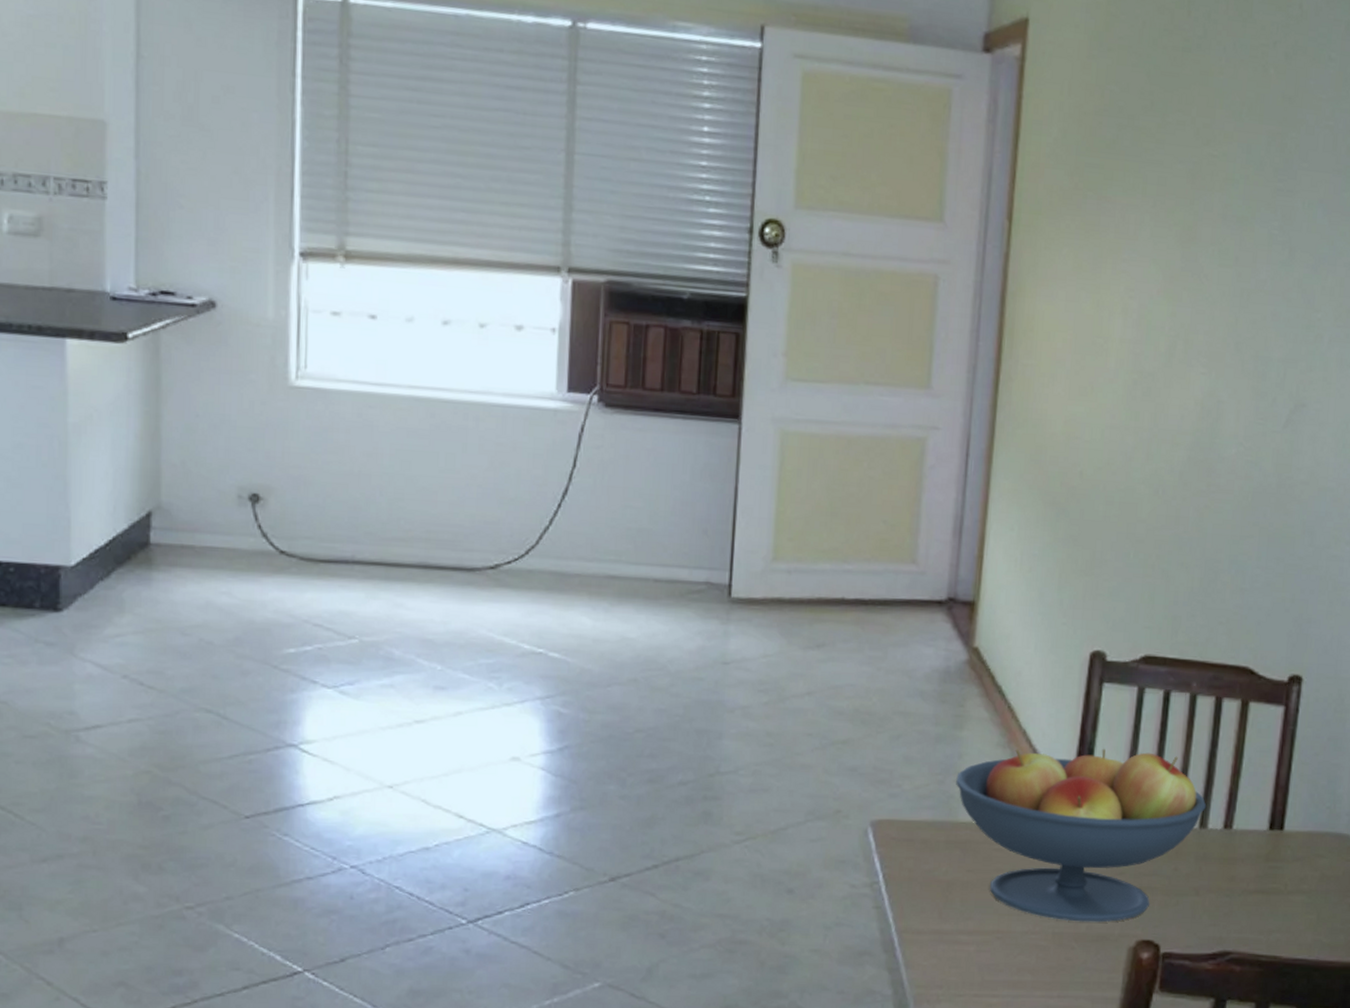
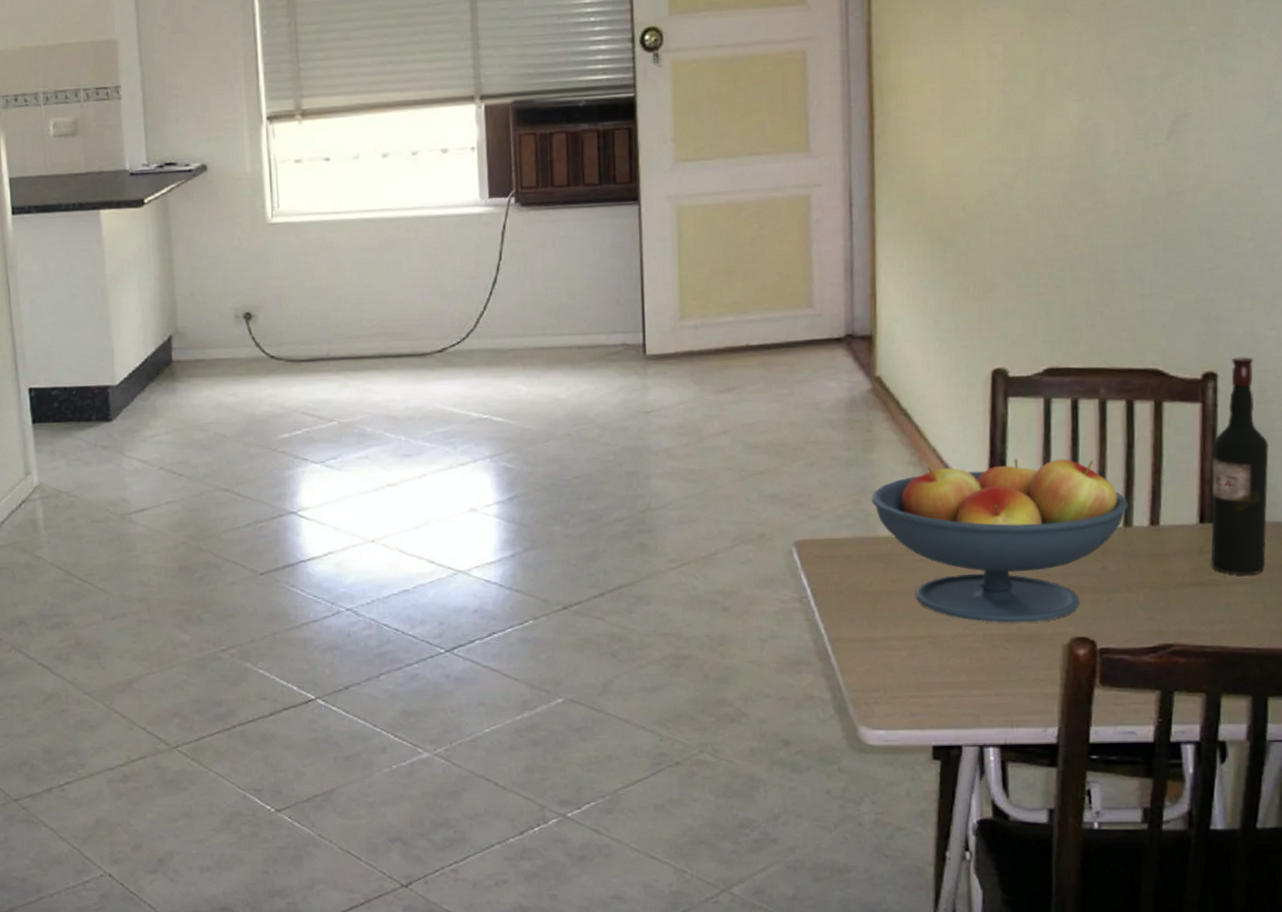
wine bottle: none [1275,662,1341,886] -> present [1211,357,1270,575]

